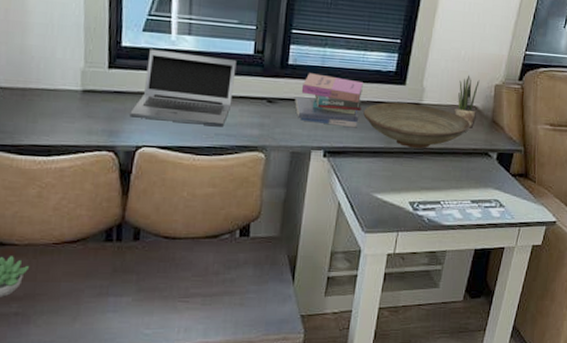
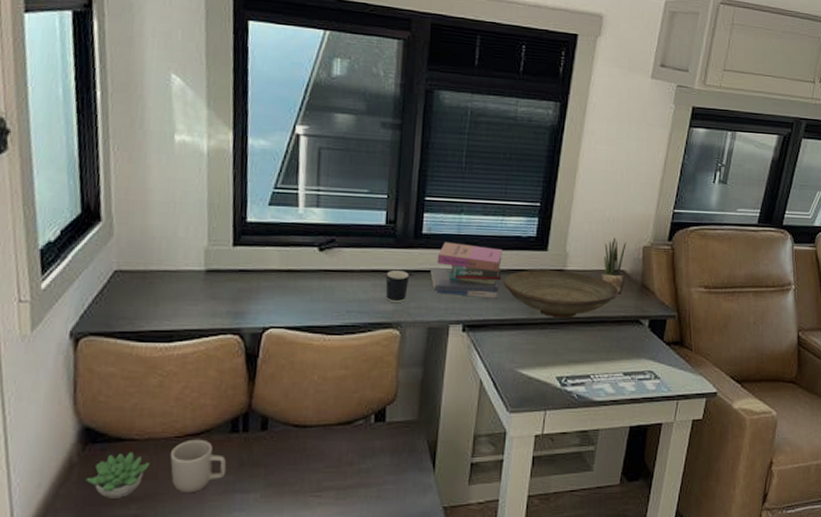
mug: none [48,246,102,295] -> present [169,439,227,494]
laptop: present [129,49,237,127] -> none [255,223,368,304]
mug: none [252,97,276,129] -> present [385,269,410,303]

